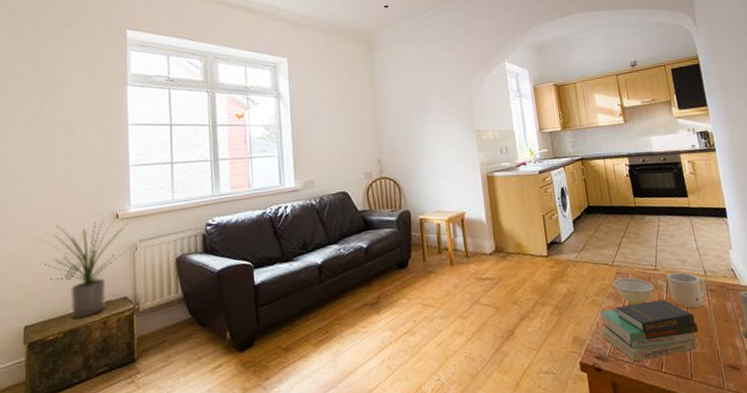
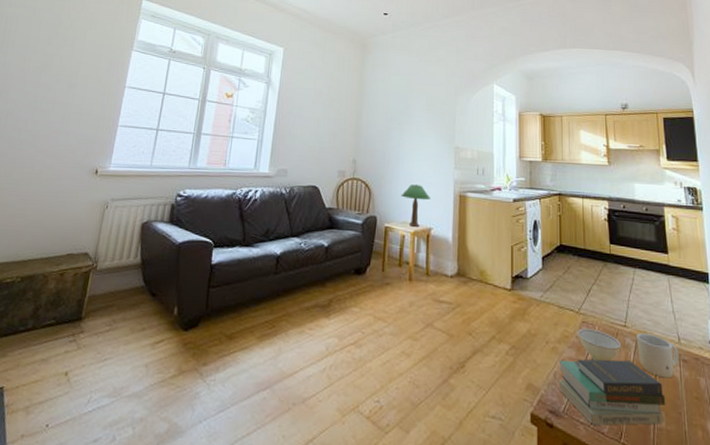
house plant: present [44,217,130,318] -> none [19,171,104,267]
table lamp: none [430,172,459,214] -> present [401,184,430,227]

